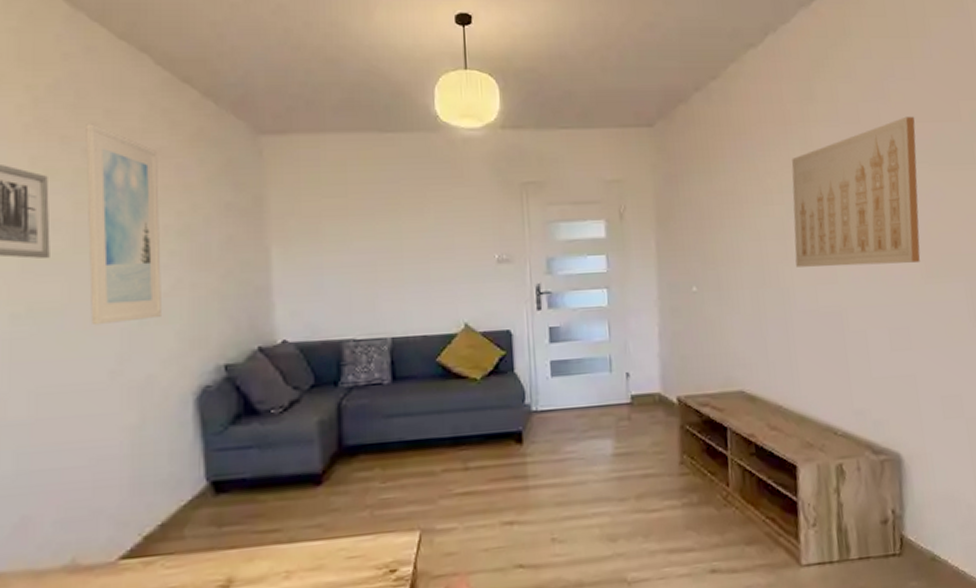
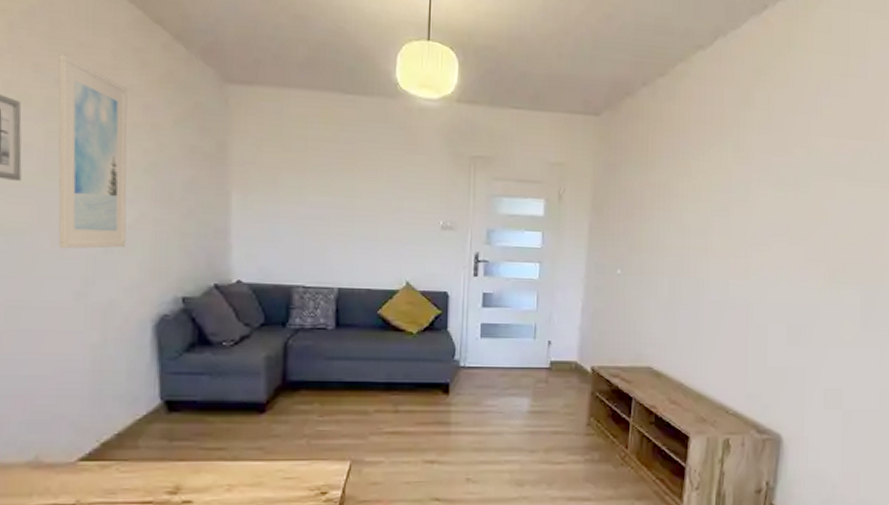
wall art: present [791,116,921,267] -> none [714,131,842,268]

